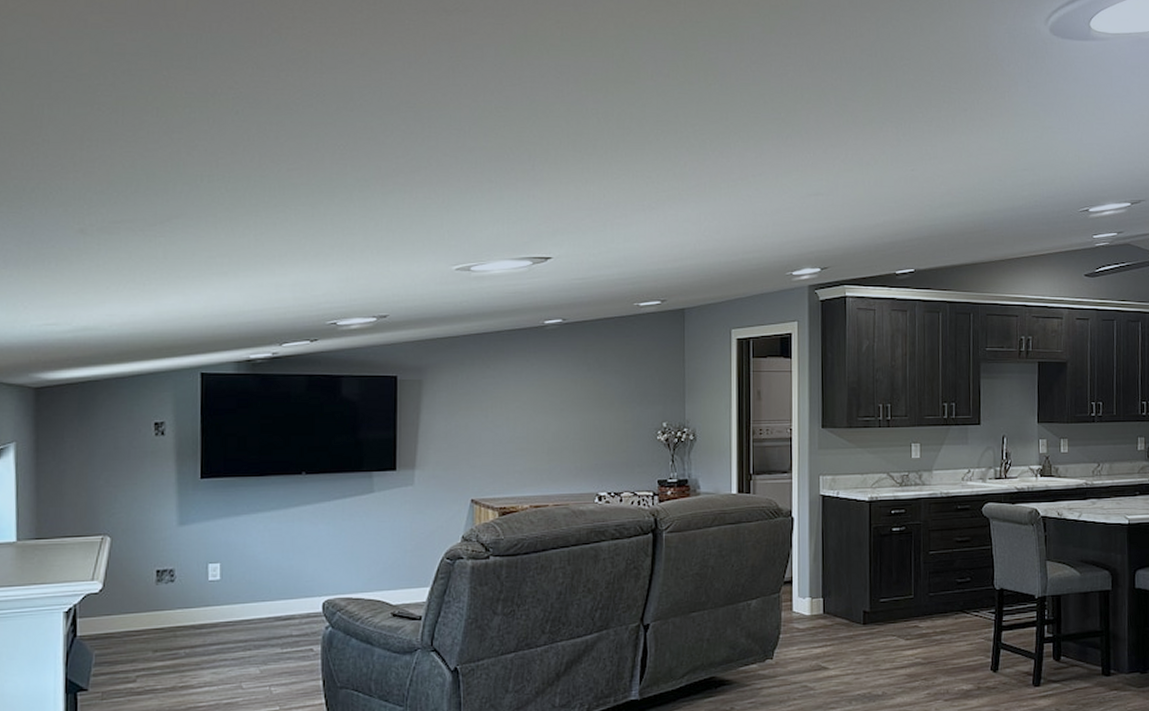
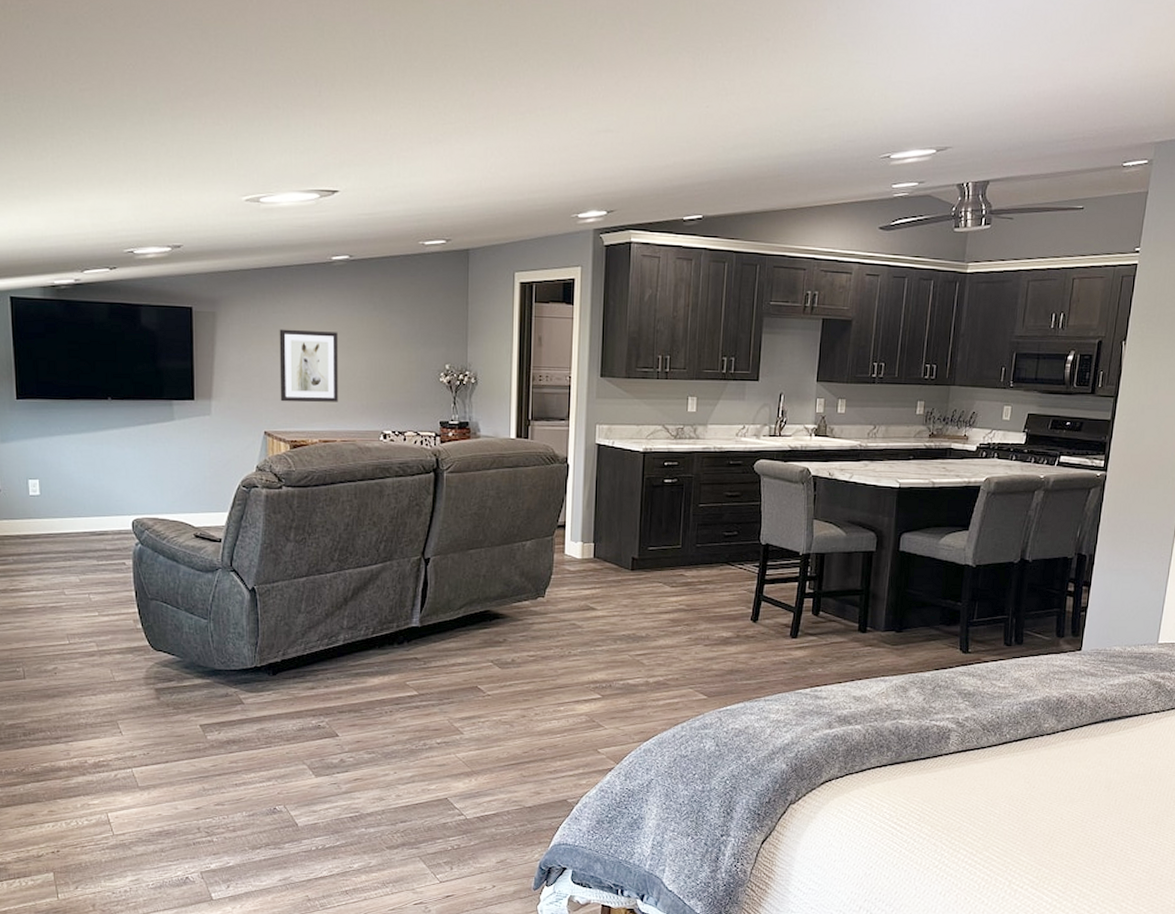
wall art: none [488,394,550,468] -> present [279,329,338,403]

